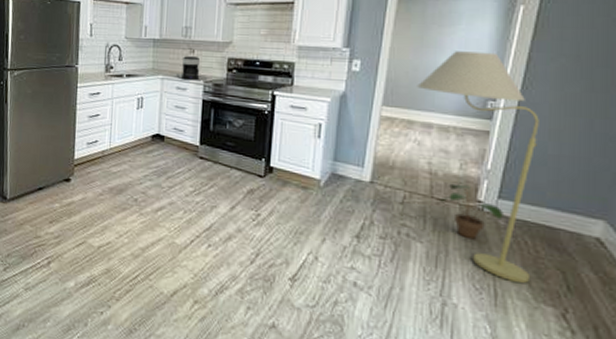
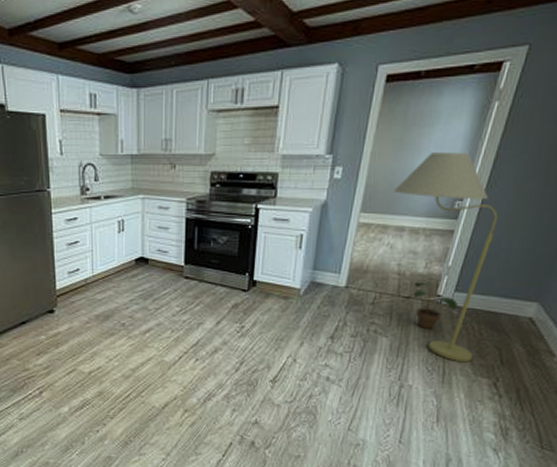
coffee maker: present [176,56,207,81] -> none [158,172,189,199]

